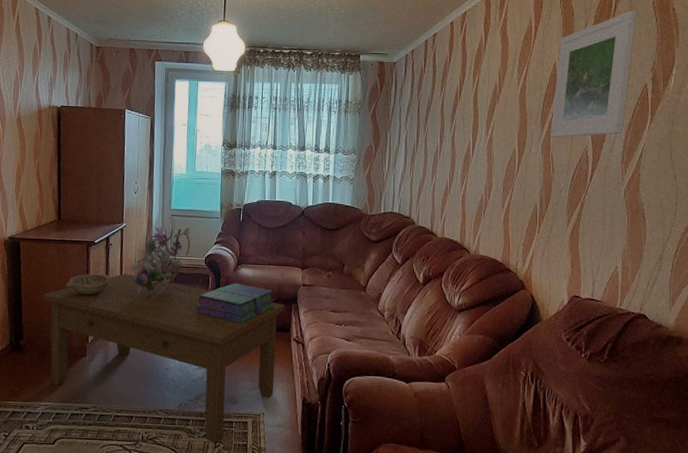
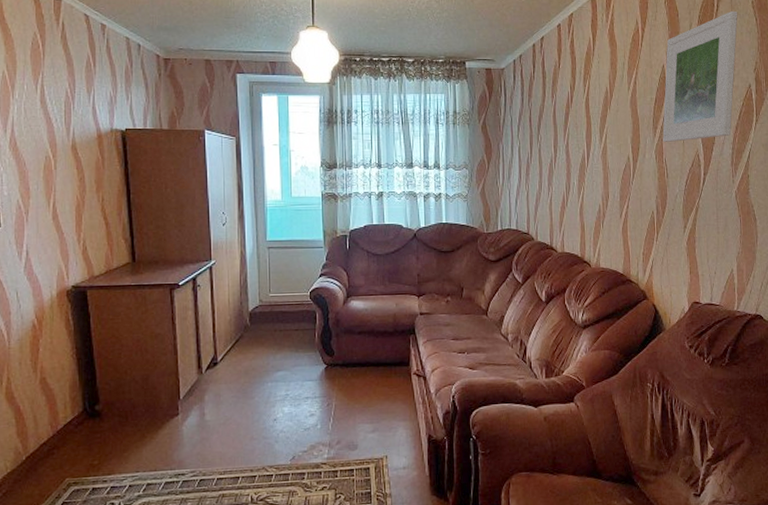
coffee table: present [43,273,285,443] -> none [120,317,403,495]
decorative bowl: present [66,274,110,296] -> none [148,320,200,346]
bouquet: present [130,216,201,296] -> none [223,248,306,341]
stack of books: present [196,282,275,323] -> none [303,317,391,361]

